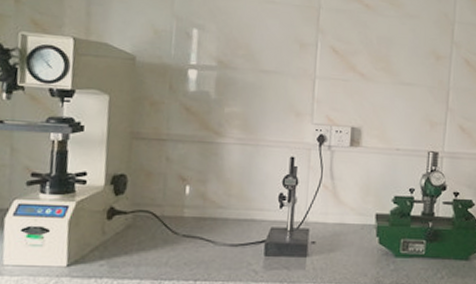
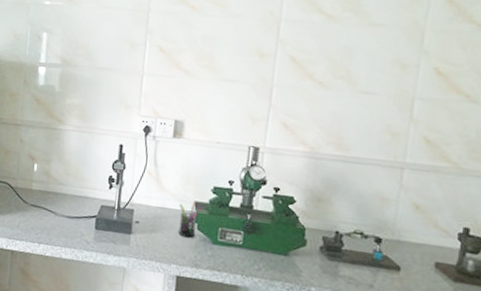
pen holder: none [359,213,383,253] -> present [178,200,202,238]

